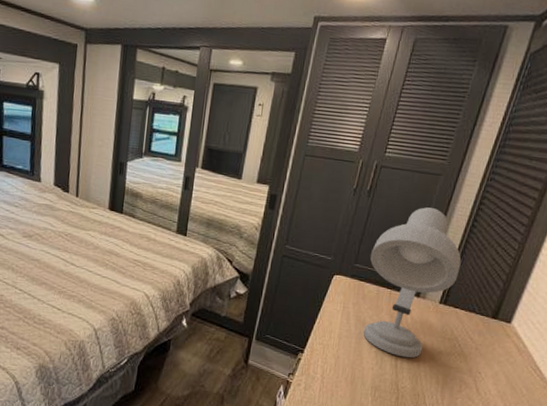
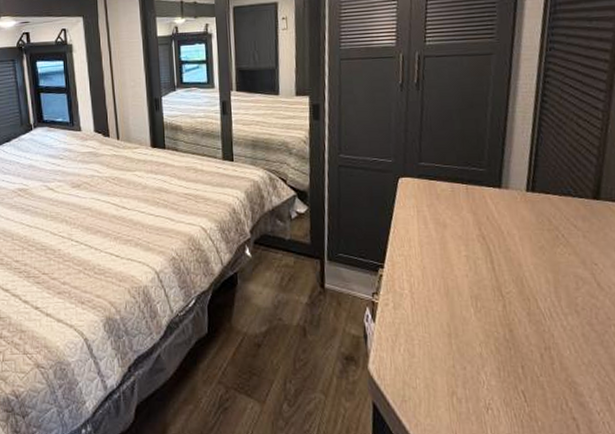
desk lamp: present [363,207,462,358] -> none [434,90,541,258]

